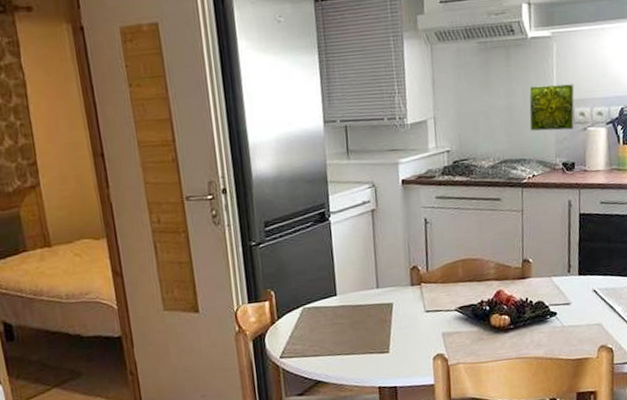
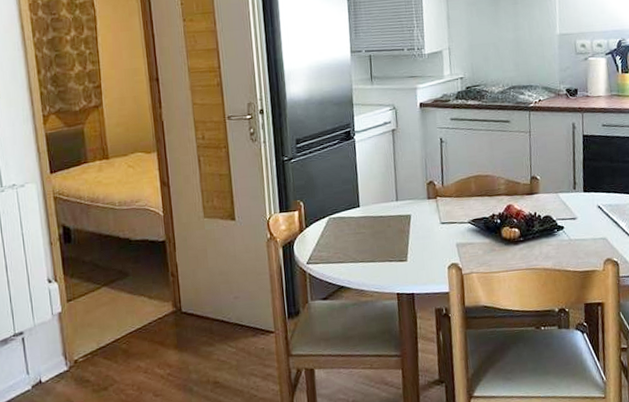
decorative tile: present [529,84,575,131] -> none [534,19,576,61]

